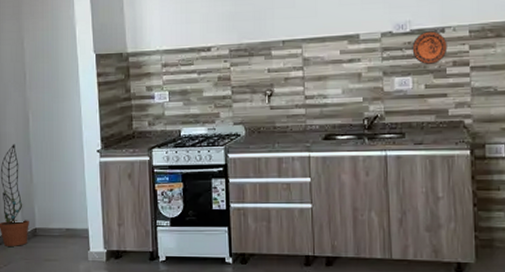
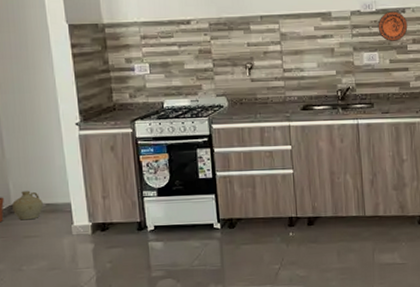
ceramic jug: none [35,215,63,244] -> present [11,190,43,220]

